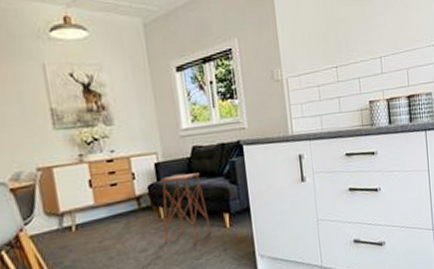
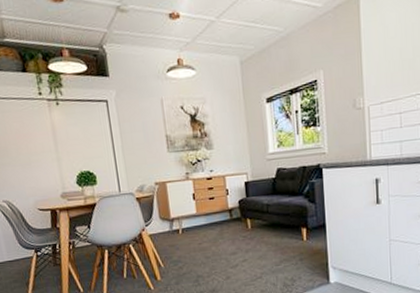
side table: present [160,172,212,244] -> none [249,191,291,251]

